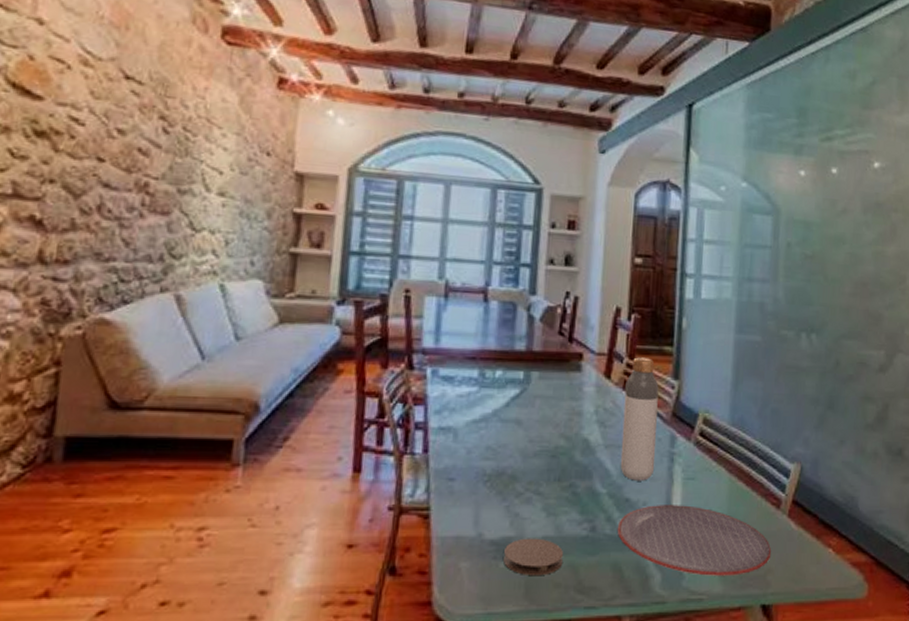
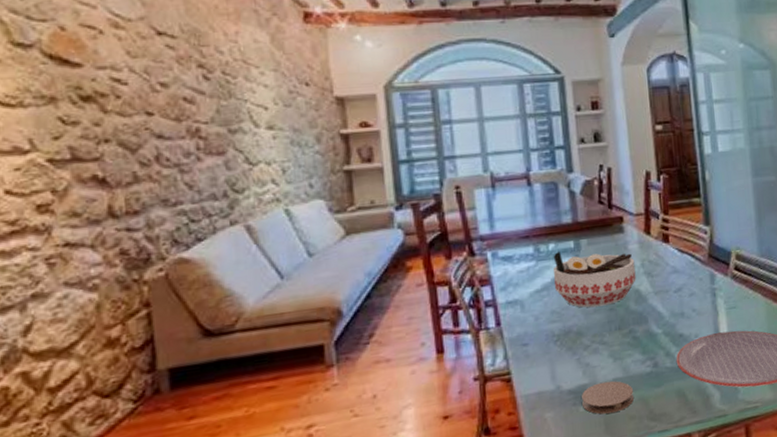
bowl: none [495,379,588,451] -> present [553,251,636,308]
bottle: present [620,357,659,481] -> none [664,210,701,318]

